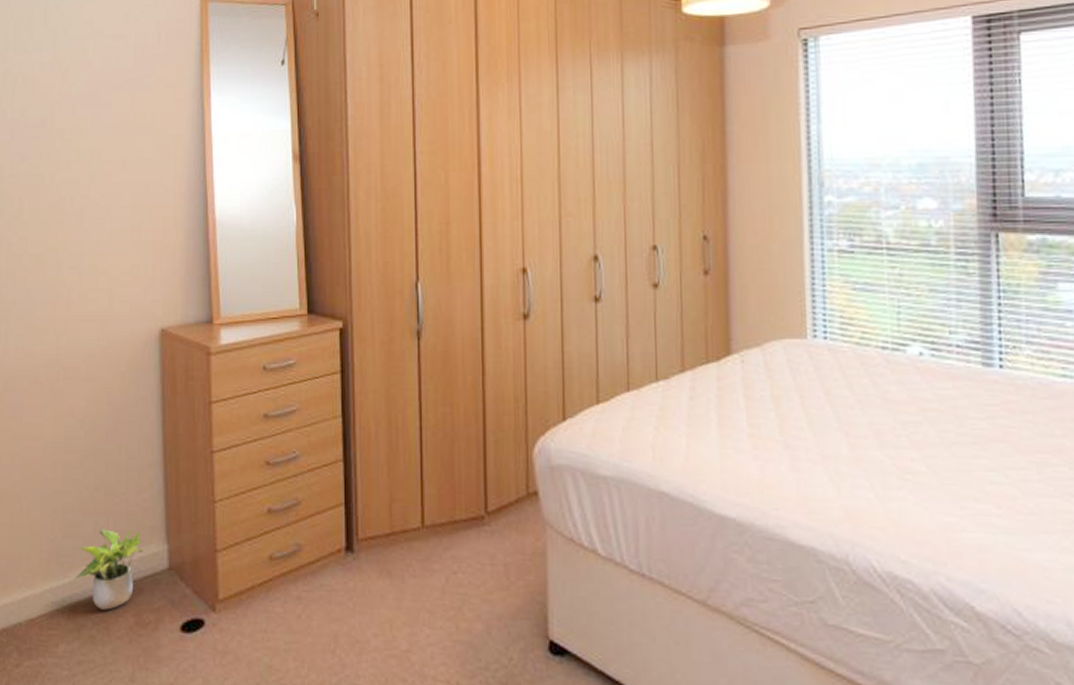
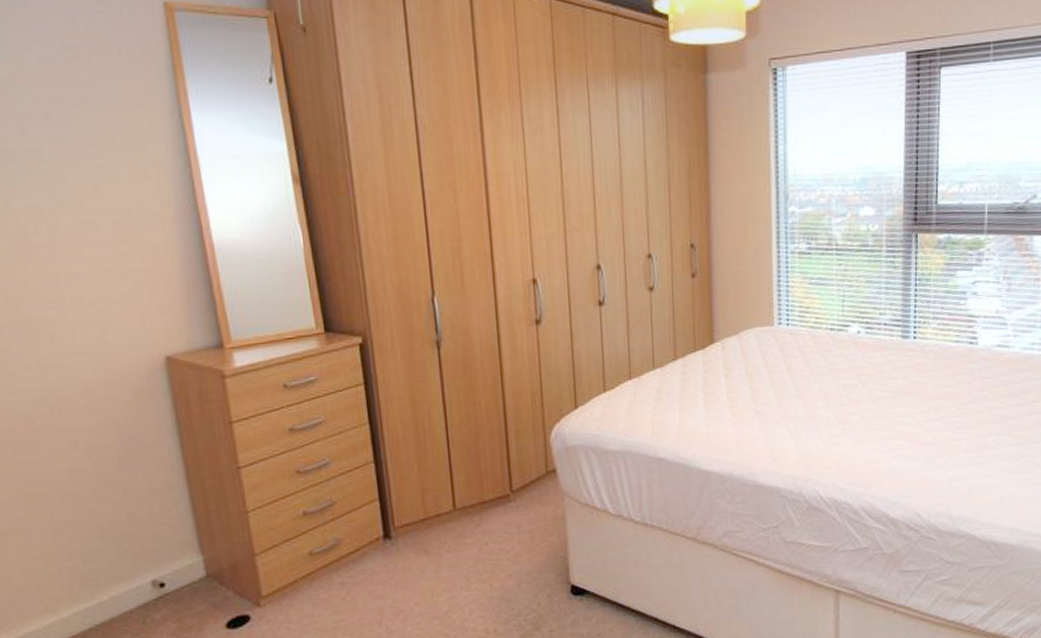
potted plant: present [73,529,144,610] -> none [103,547,178,622]

